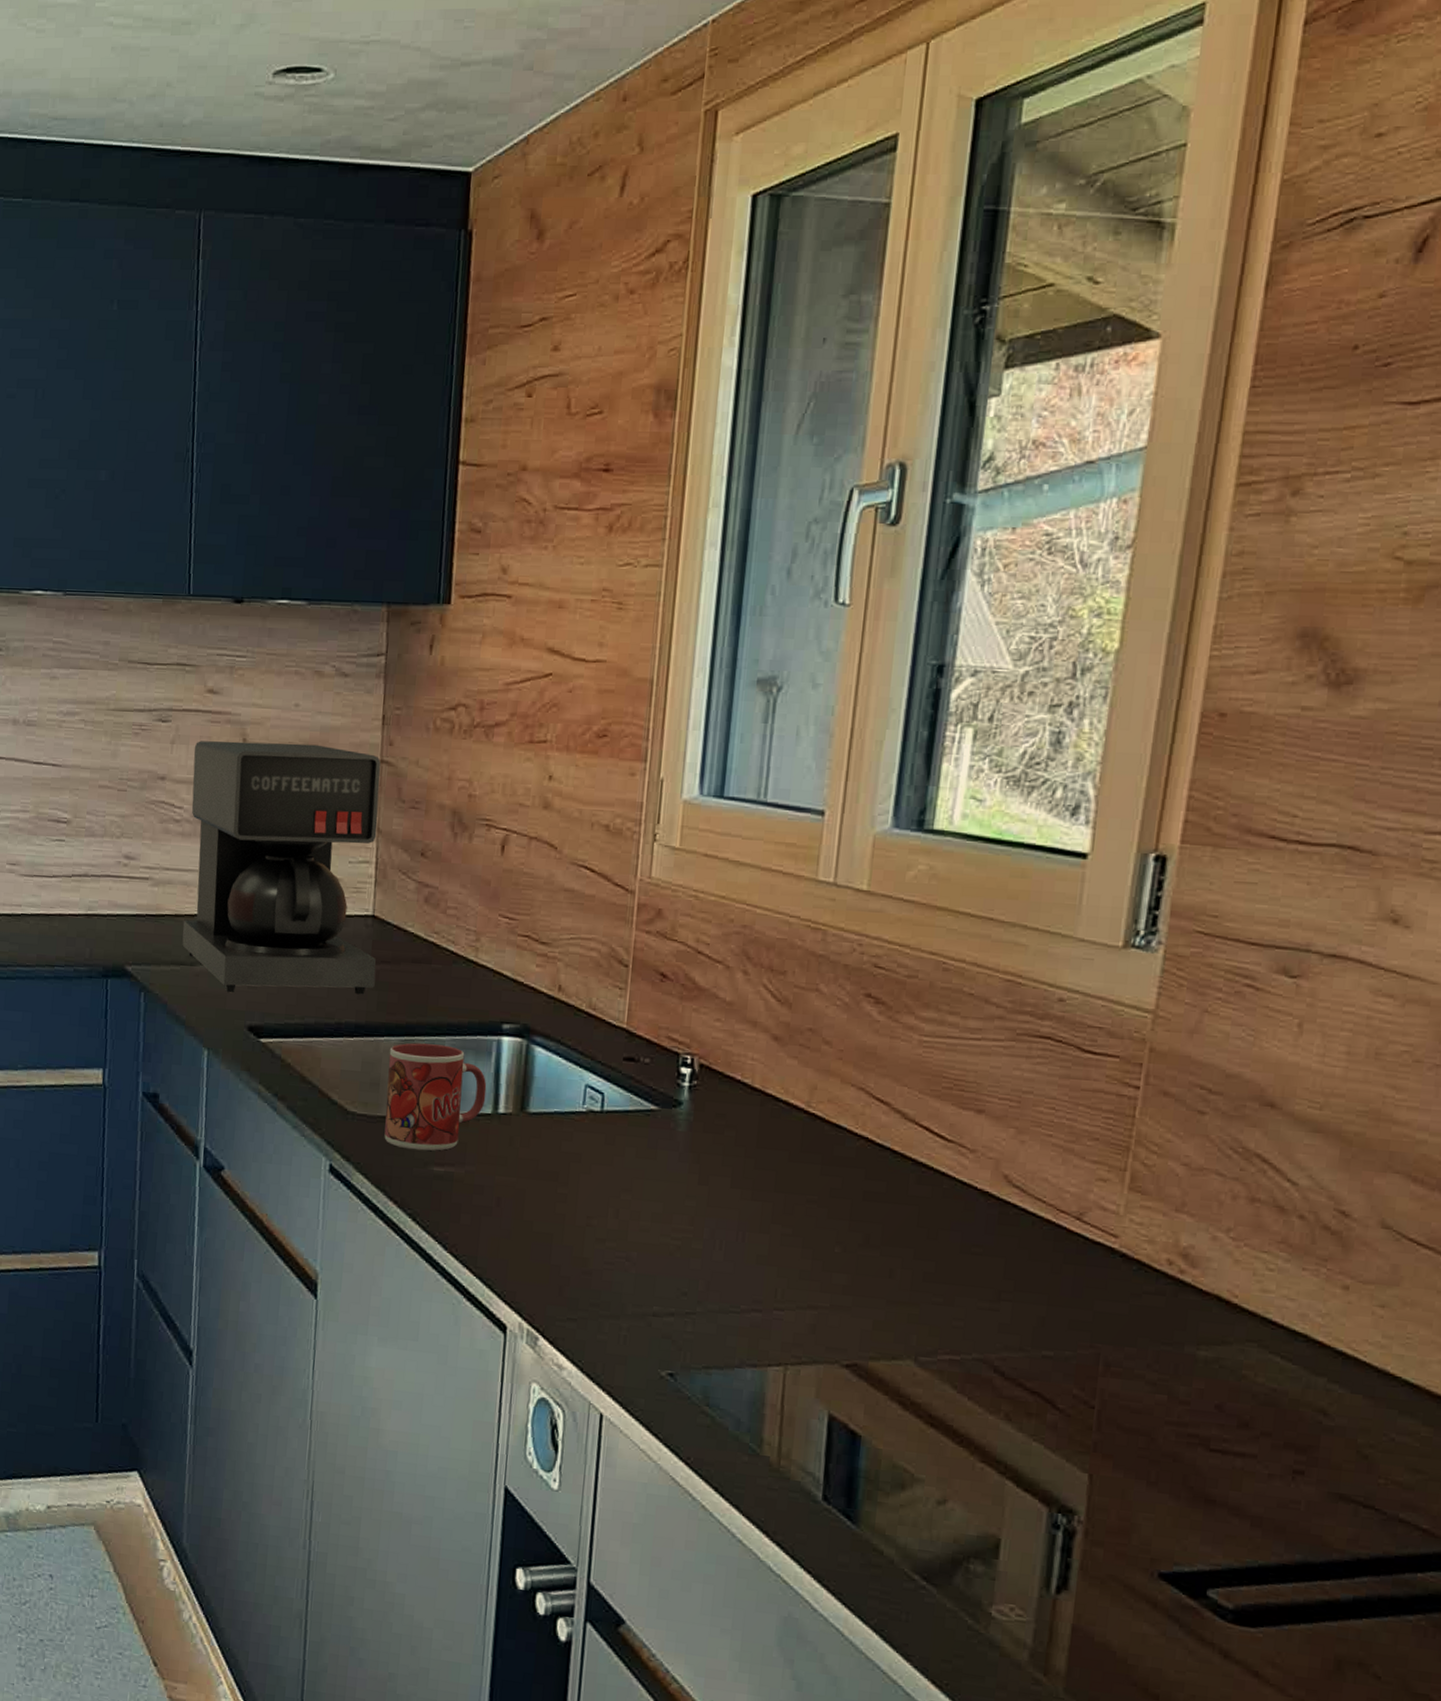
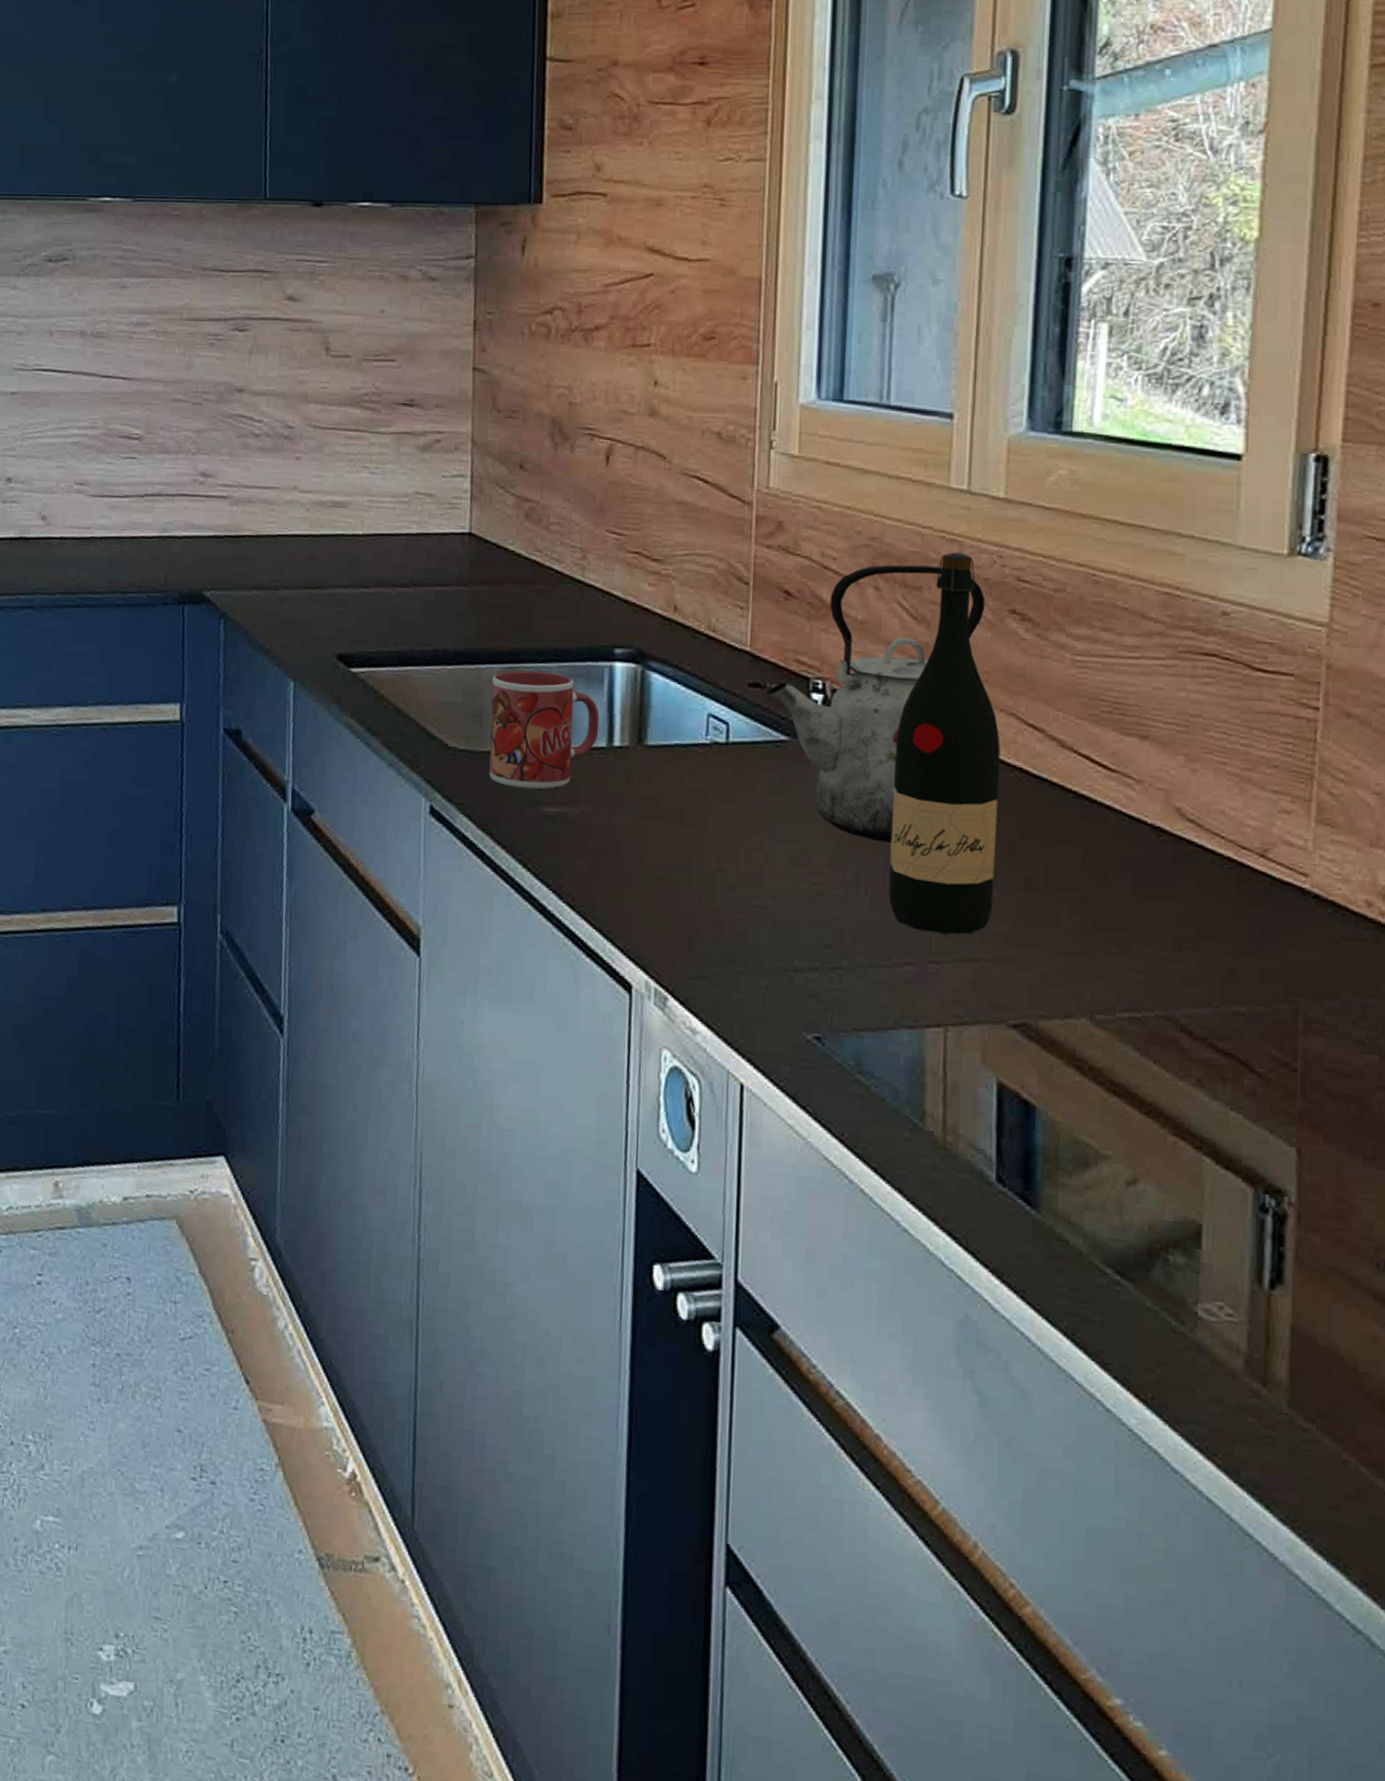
coffee maker: present [182,741,381,995] -> none [264,350,475,619]
kettle: none [640,951,844,1203] -> present [766,564,986,843]
wine bottle: none [740,940,850,1285] -> present [888,553,1001,935]

